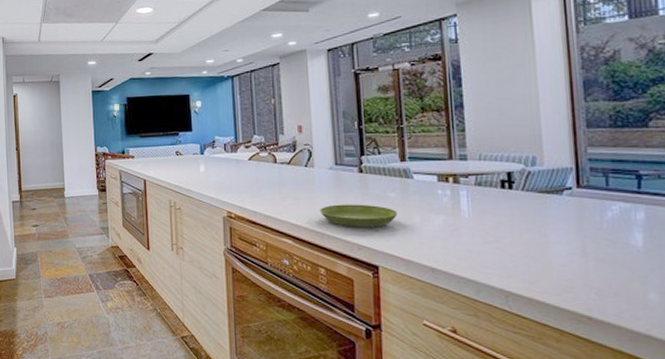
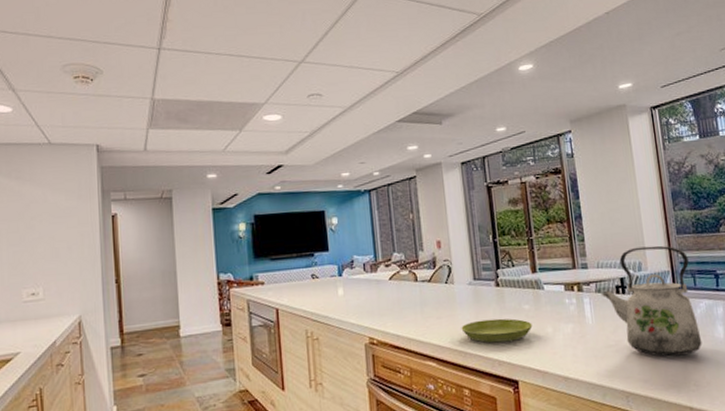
kettle: none [481,139,611,261] -> present [601,245,702,357]

